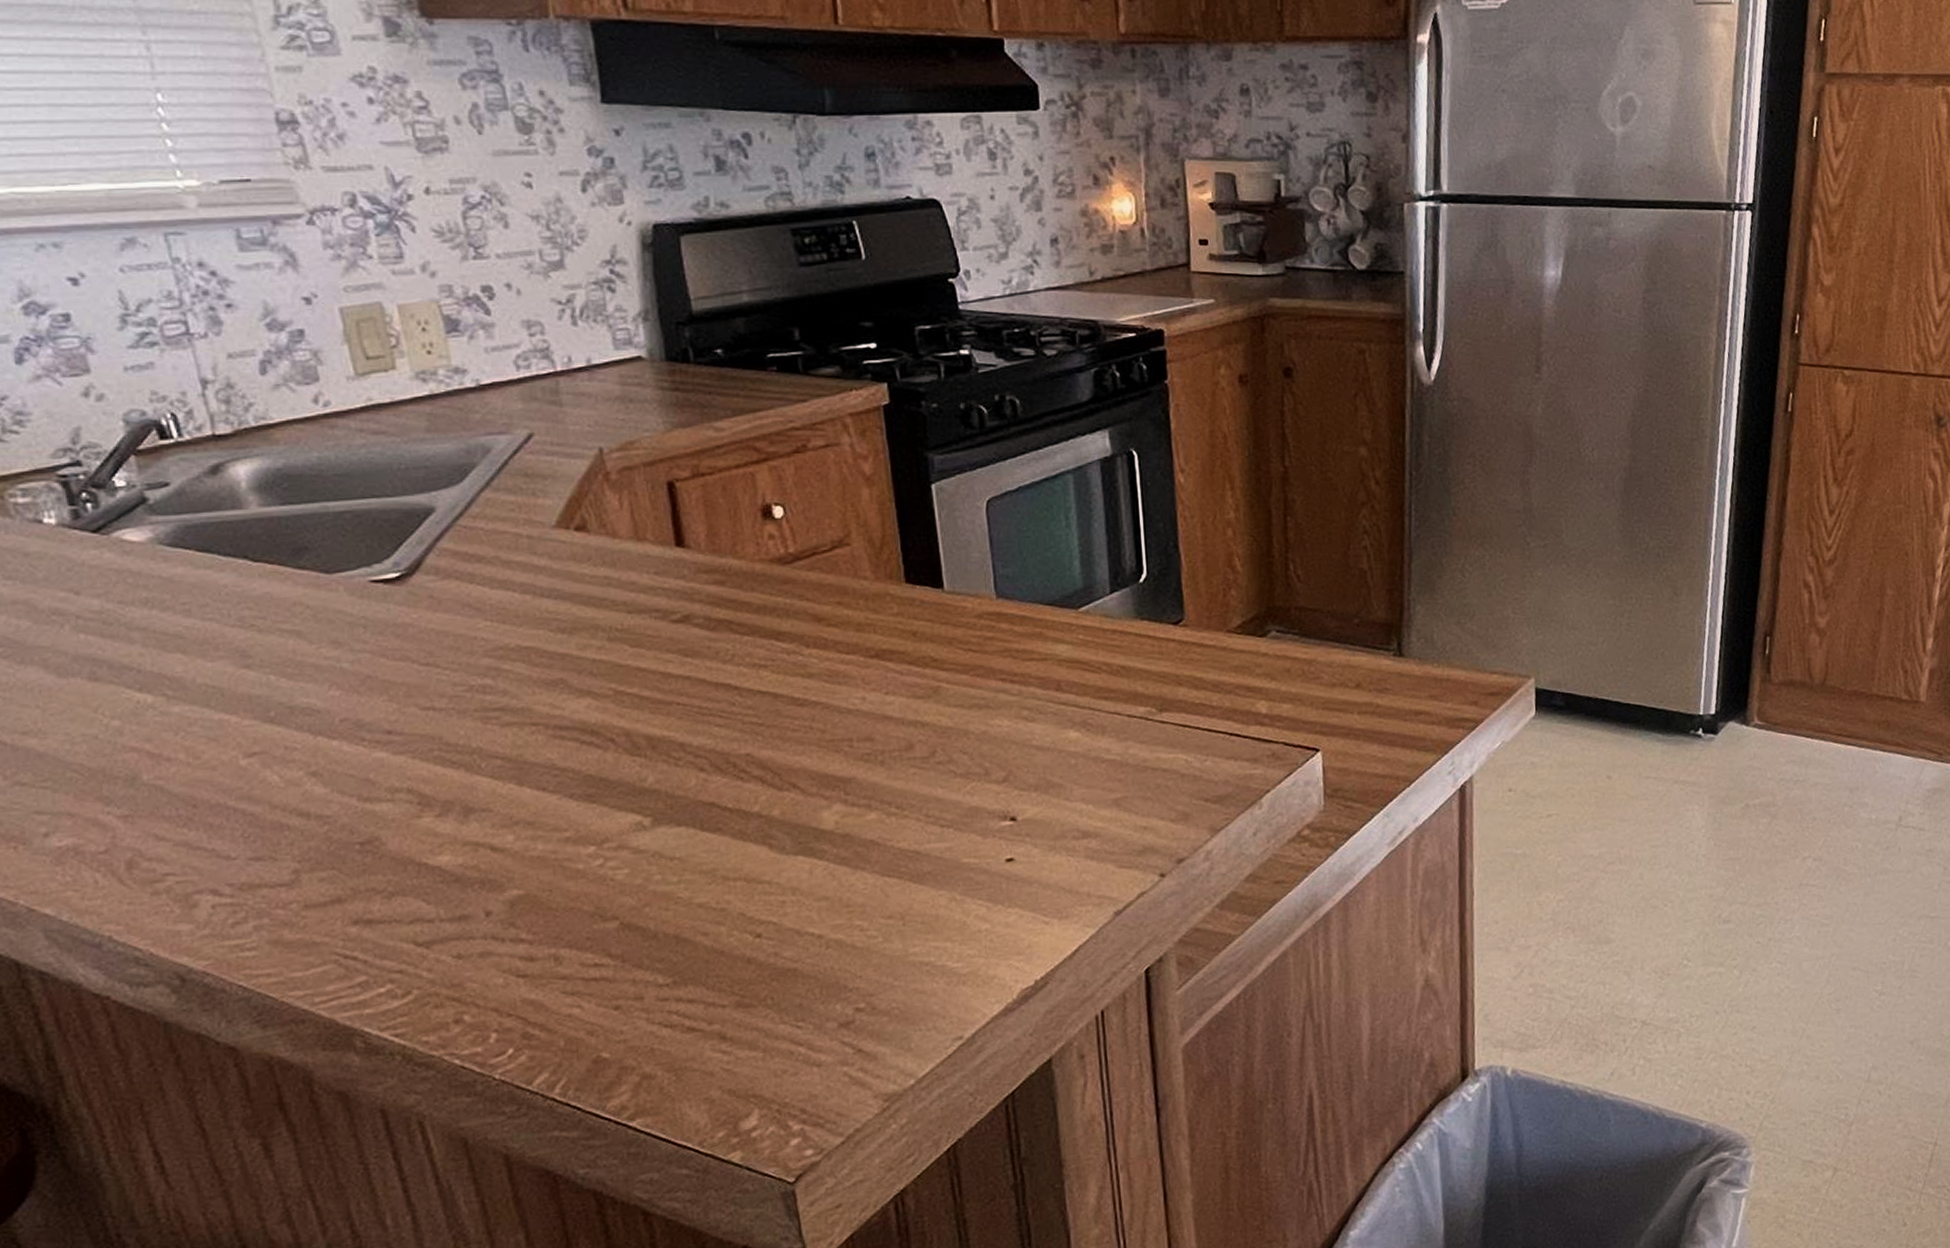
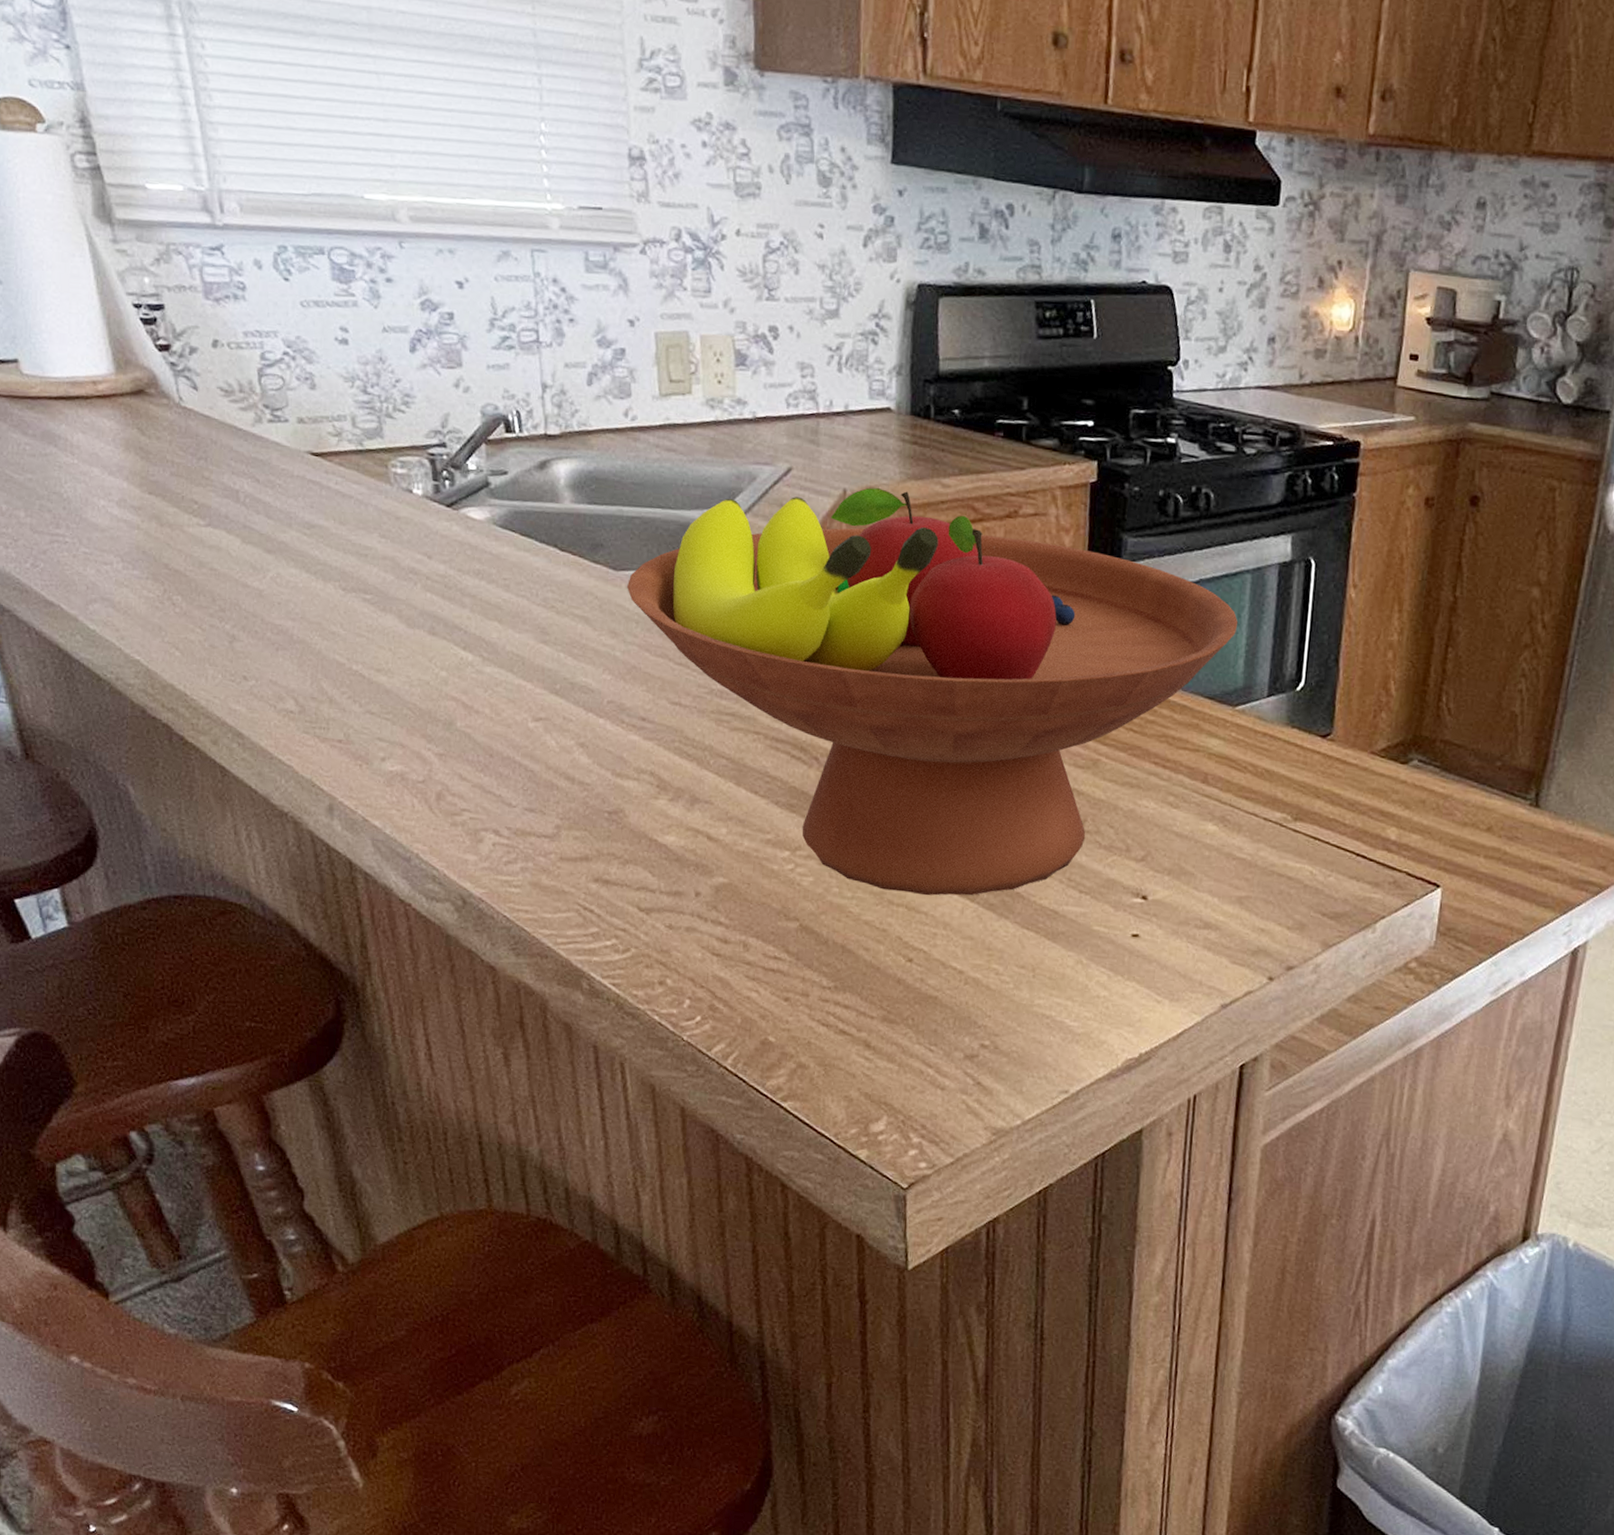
fruit bowl: none [346,441,1067,867] -> present [627,487,1238,896]

